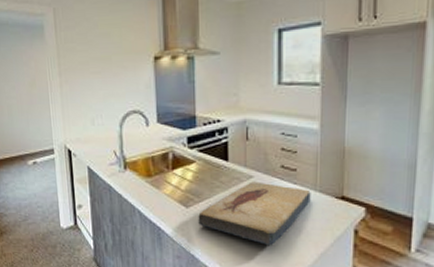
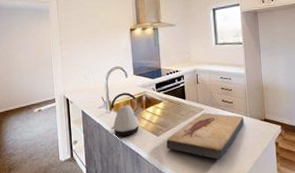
kettle: none [125,147,166,205] -> present [110,92,142,137]

